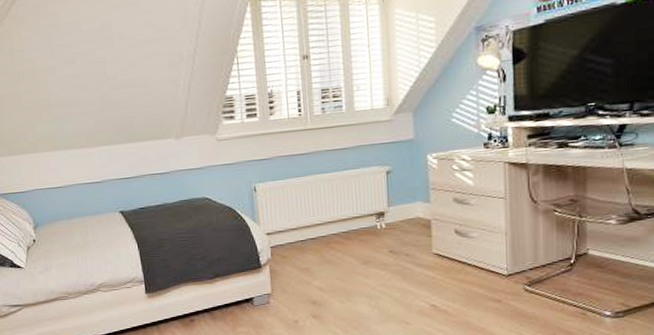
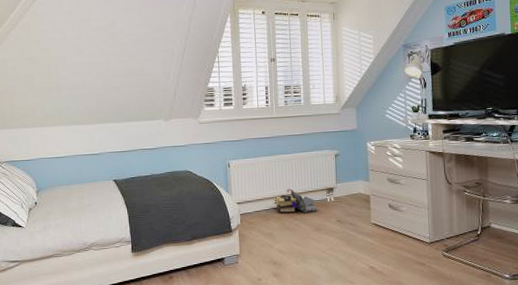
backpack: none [309,215,365,245] -> present [272,189,317,214]

